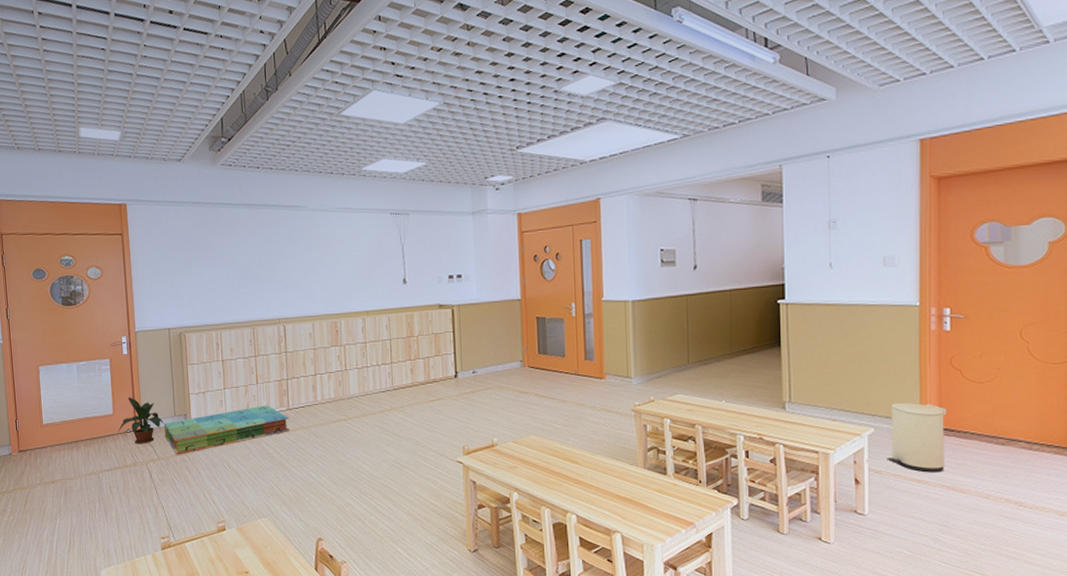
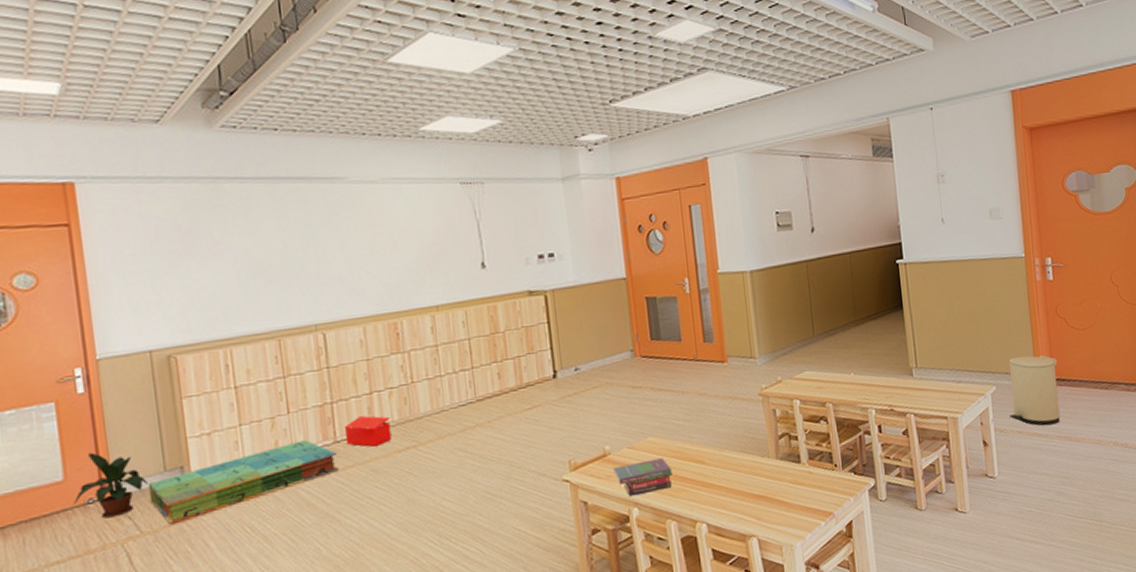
toy: none [295,392,329,416] -> present [344,415,392,447]
books: none [499,454,549,482] -> present [613,458,672,496]

